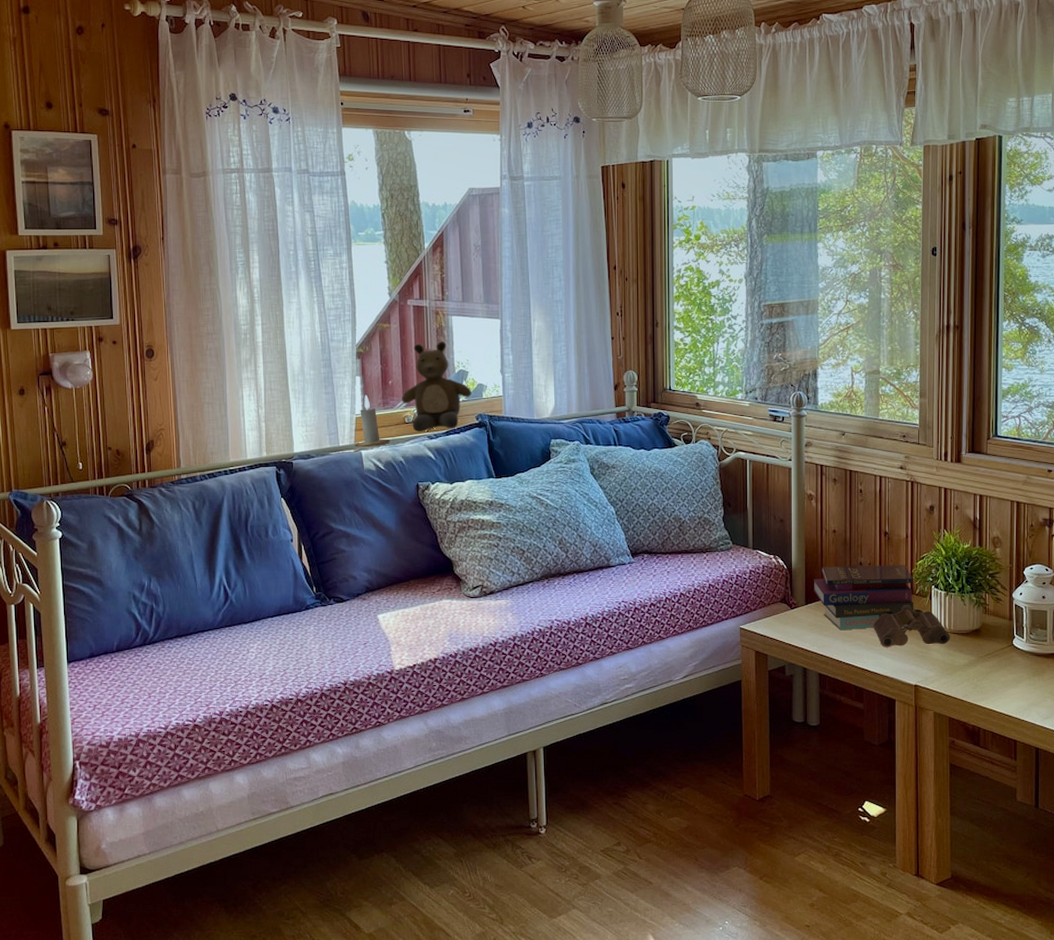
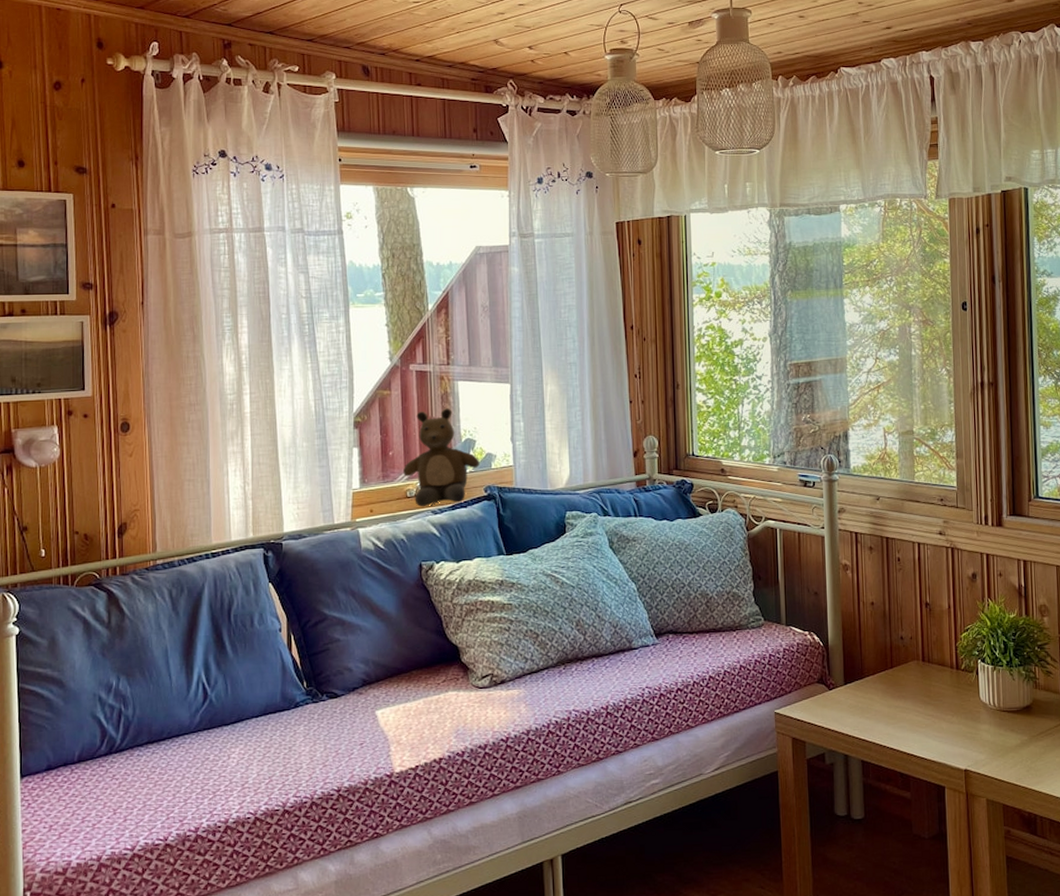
candle: present [355,394,390,447] -> none [351,467,390,525]
books: present [813,565,915,631] -> none [851,638,962,712]
binoculars: present [873,605,950,648] -> none [917,682,1000,729]

